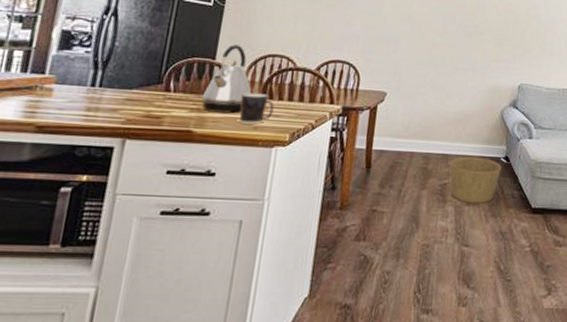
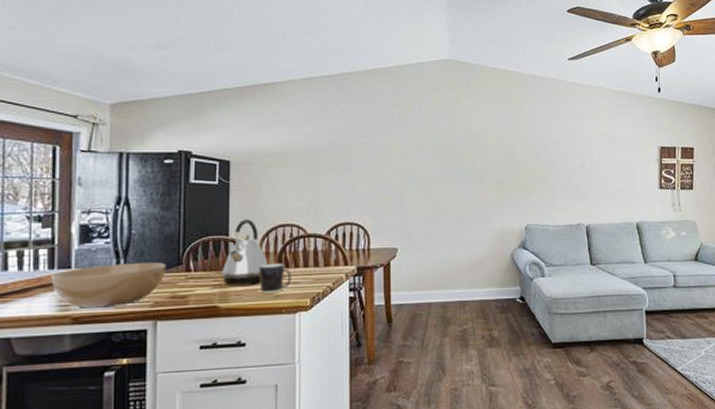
bowl: none [20,74,146,119] -> present [51,262,166,308]
basket: present [449,156,502,203] -> none [467,300,518,345]

